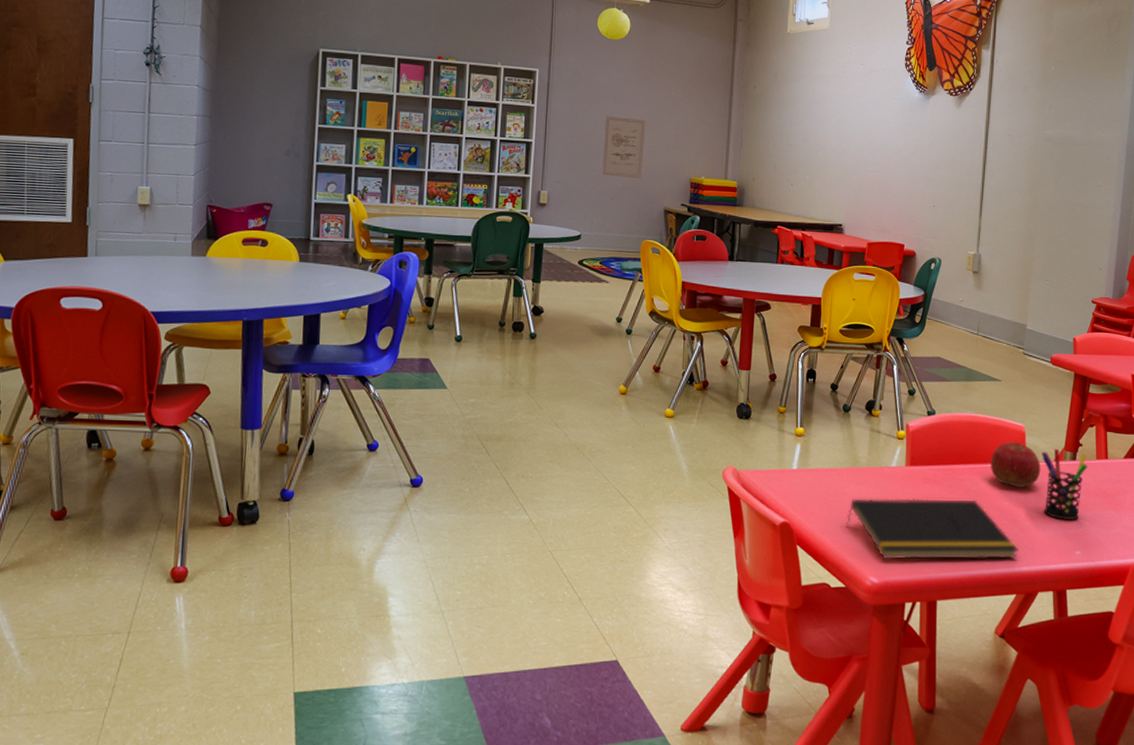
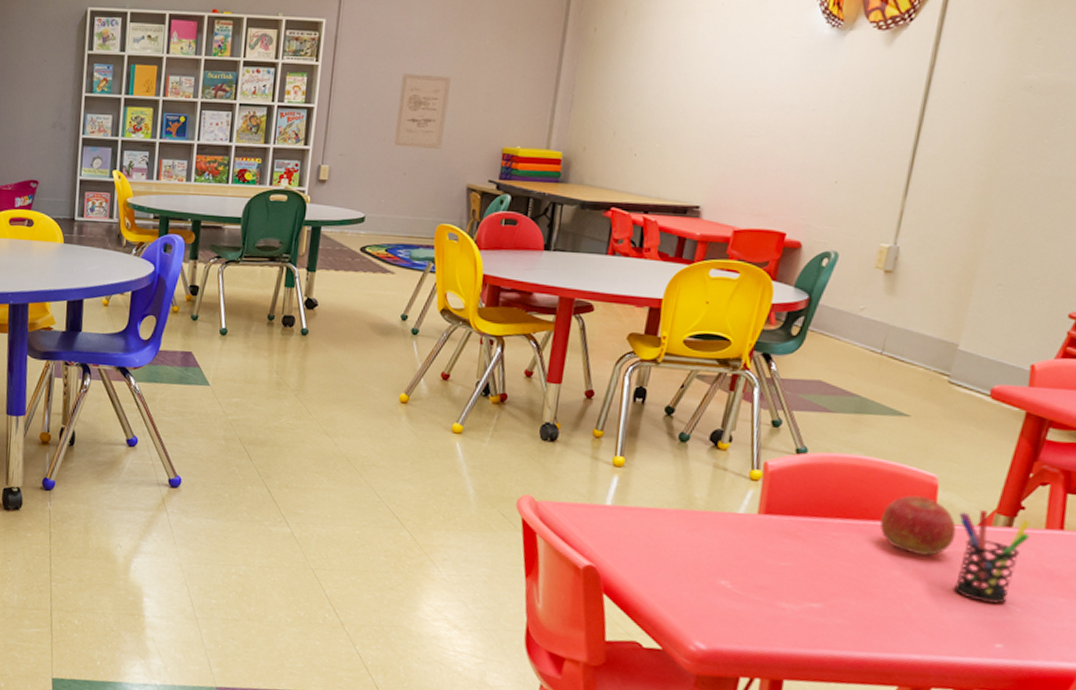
notepad: present [846,498,1019,560] -> none [670,547,909,643]

